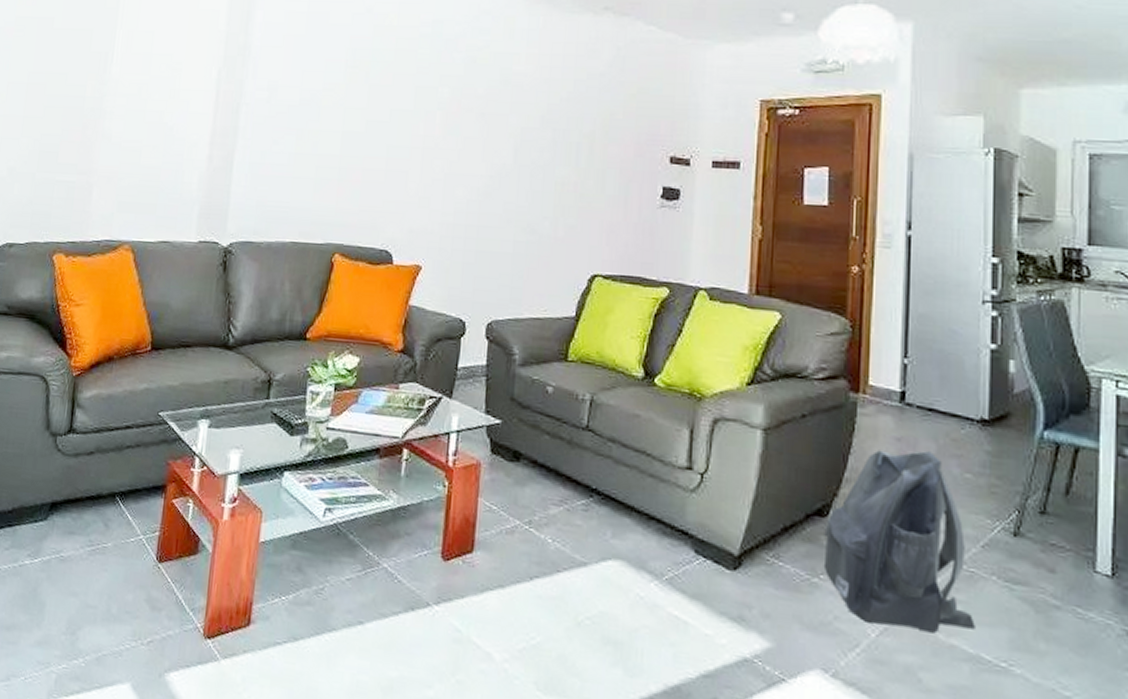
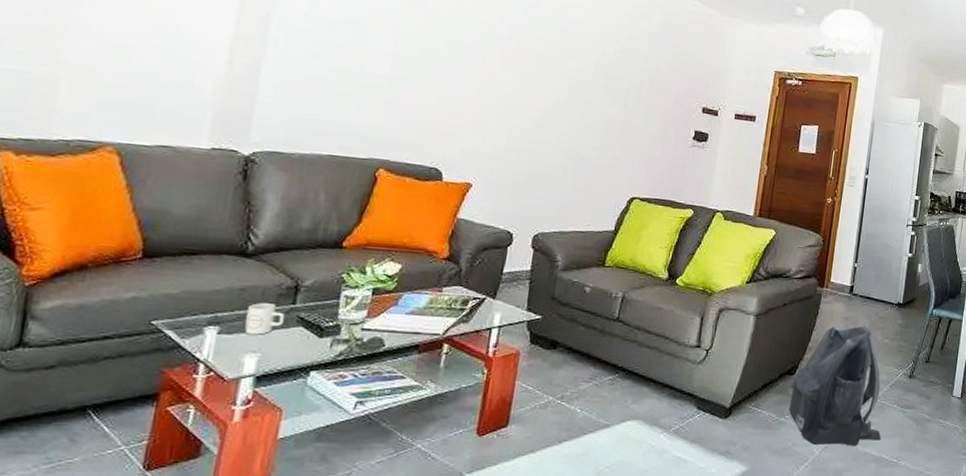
mug: none [229,397,261,430] -> present [244,303,285,335]

